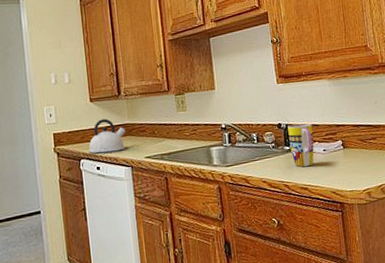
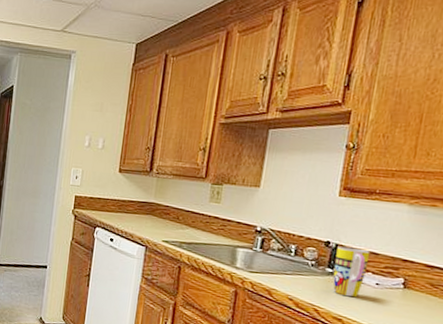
kettle: present [89,119,126,154] -> none [106,192,149,228]

